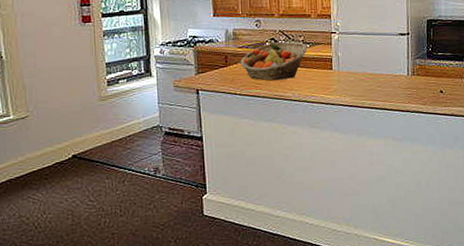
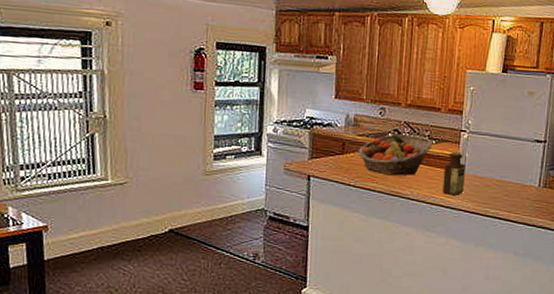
bottle: none [320,52,341,92] -> present [442,151,466,195]

